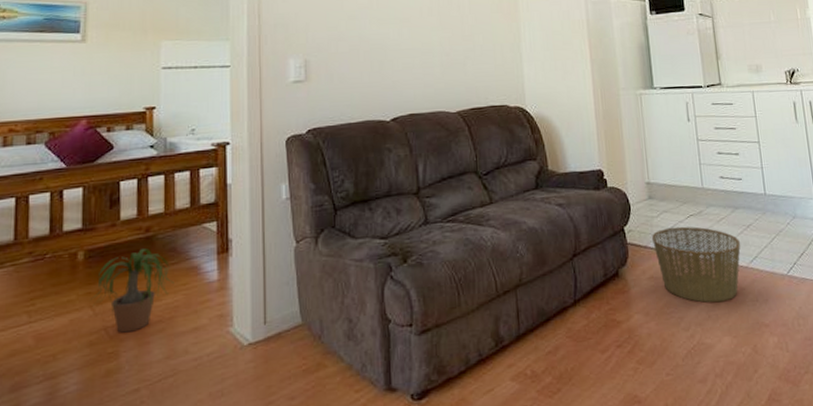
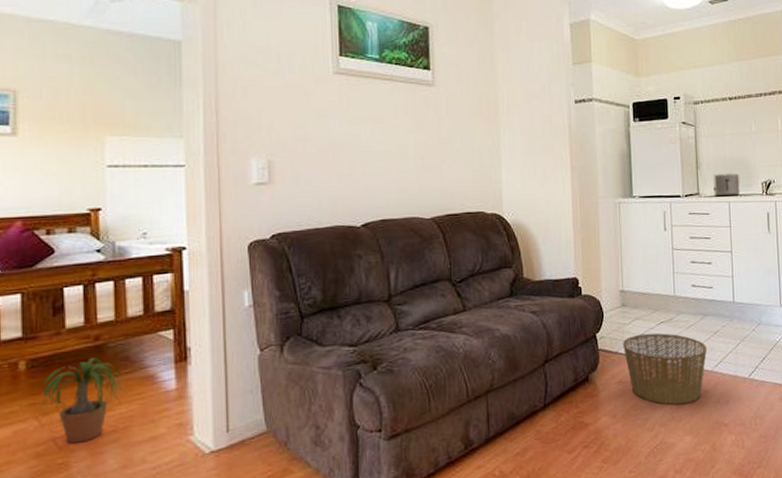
toaster: none [734,62,763,88] -> present [713,172,740,198]

